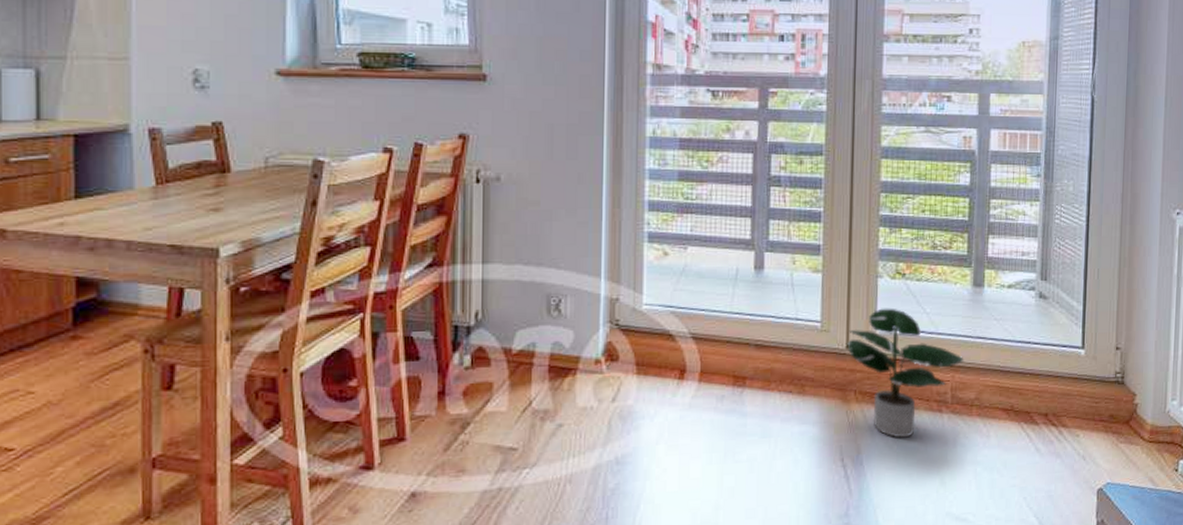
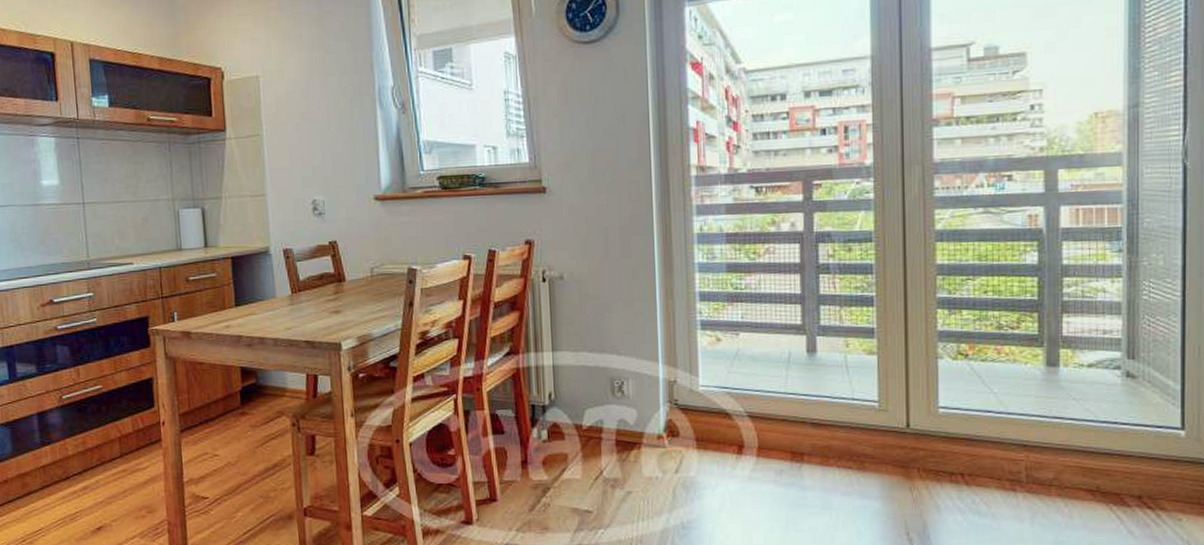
potted plant: present [847,308,964,438] -> none [907,388,1039,515]

